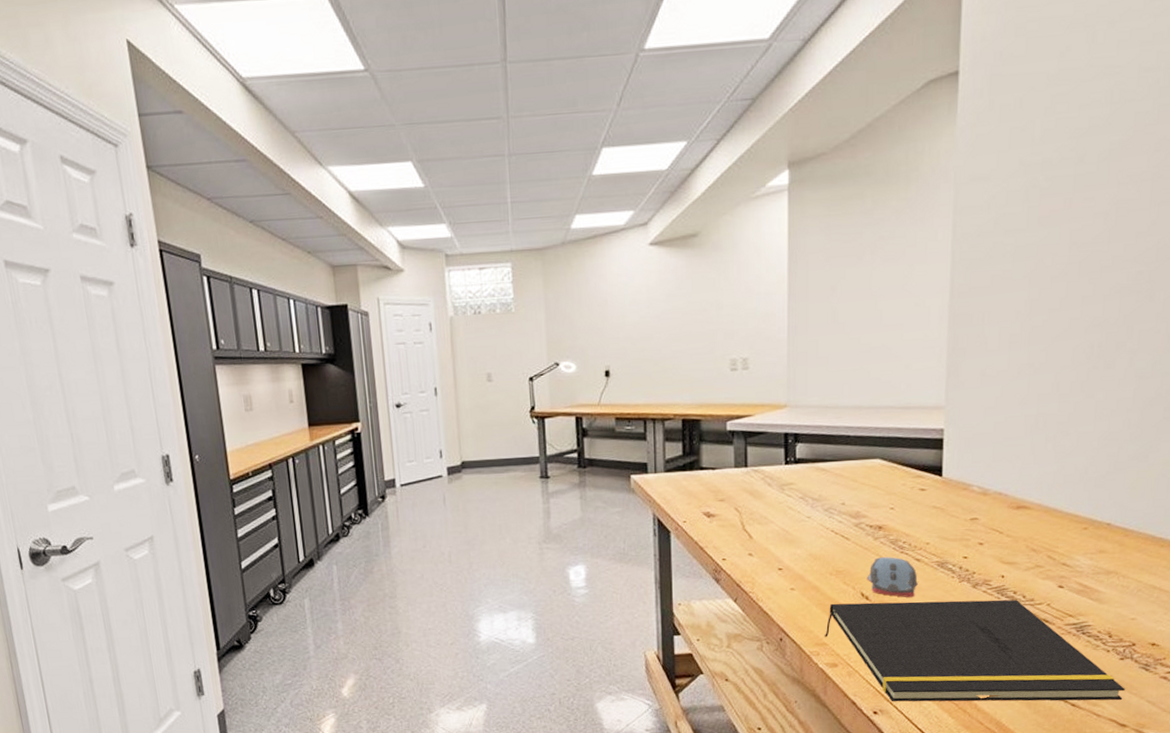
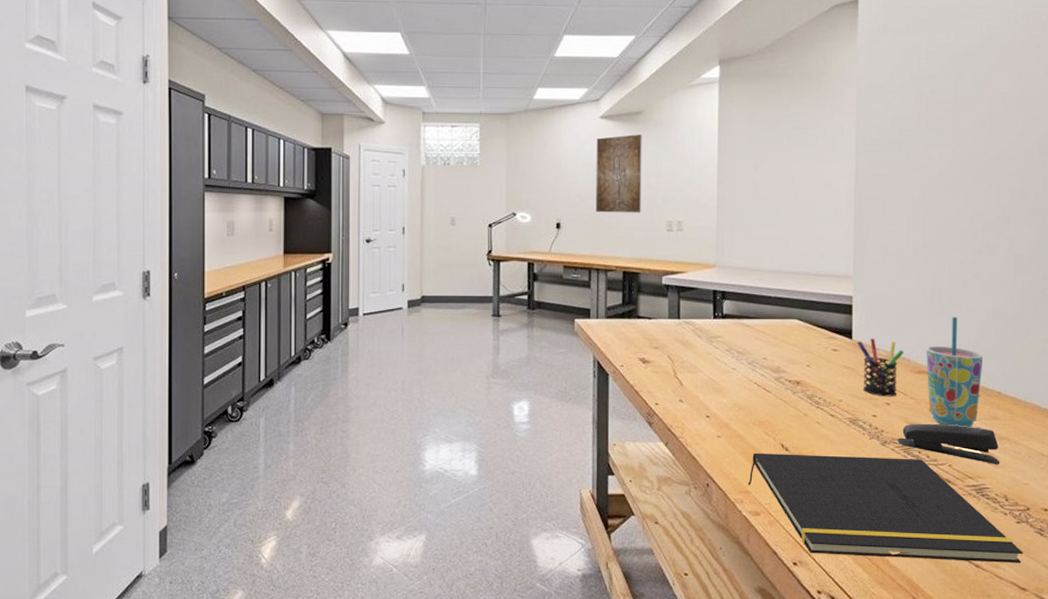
wall art: none [646,261,700,356] -> present [596,134,642,213]
computer mouse: present [867,557,918,598] -> none [786,411,832,452]
pen holder: none [947,474,1001,537] -> present [857,338,904,397]
stapler: none [990,561,1105,600] -> present [898,423,999,464]
cup: none [1026,443,1093,564] -> present [926,316,984,428]

